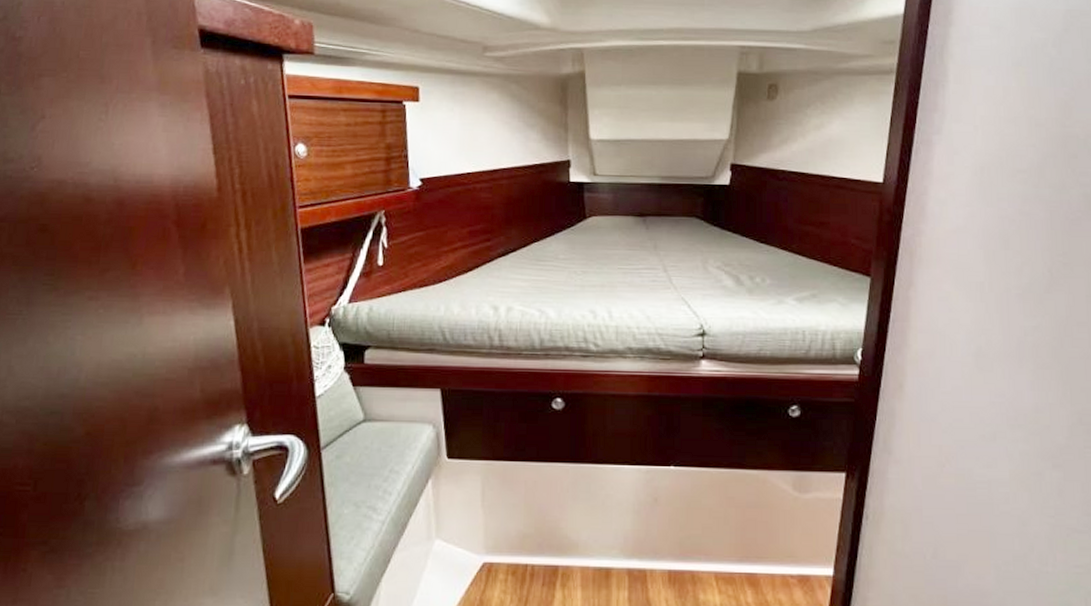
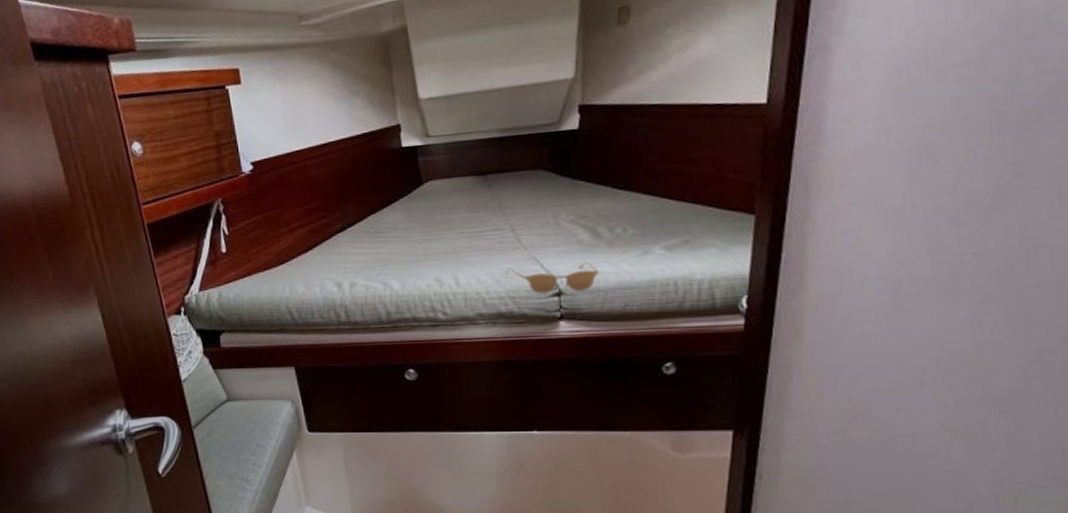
sunglasses: none [656,305,739,334] -> present [505,262,599,294]

